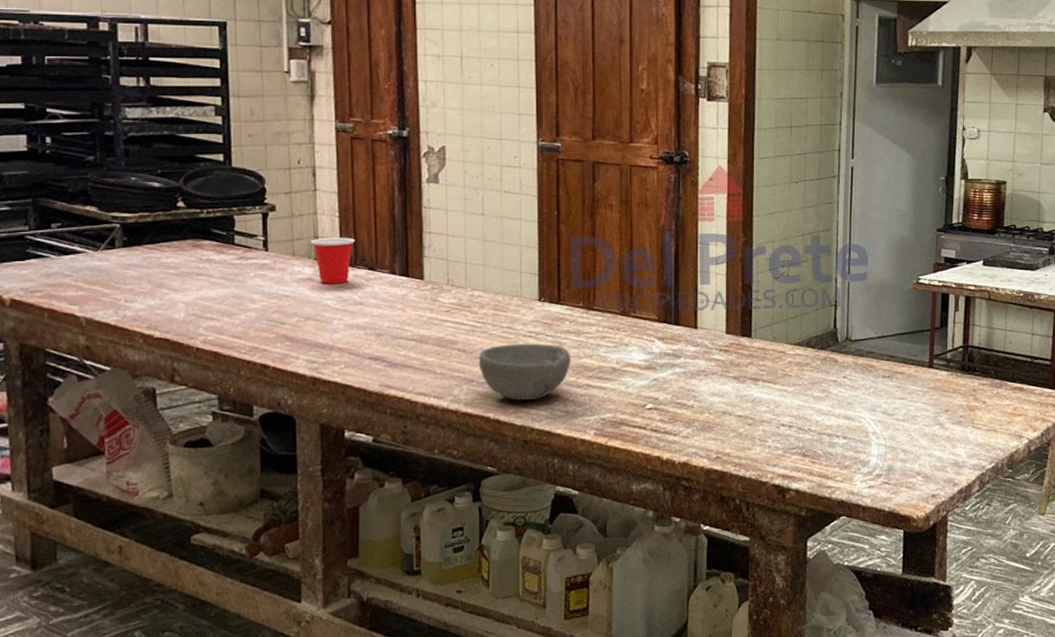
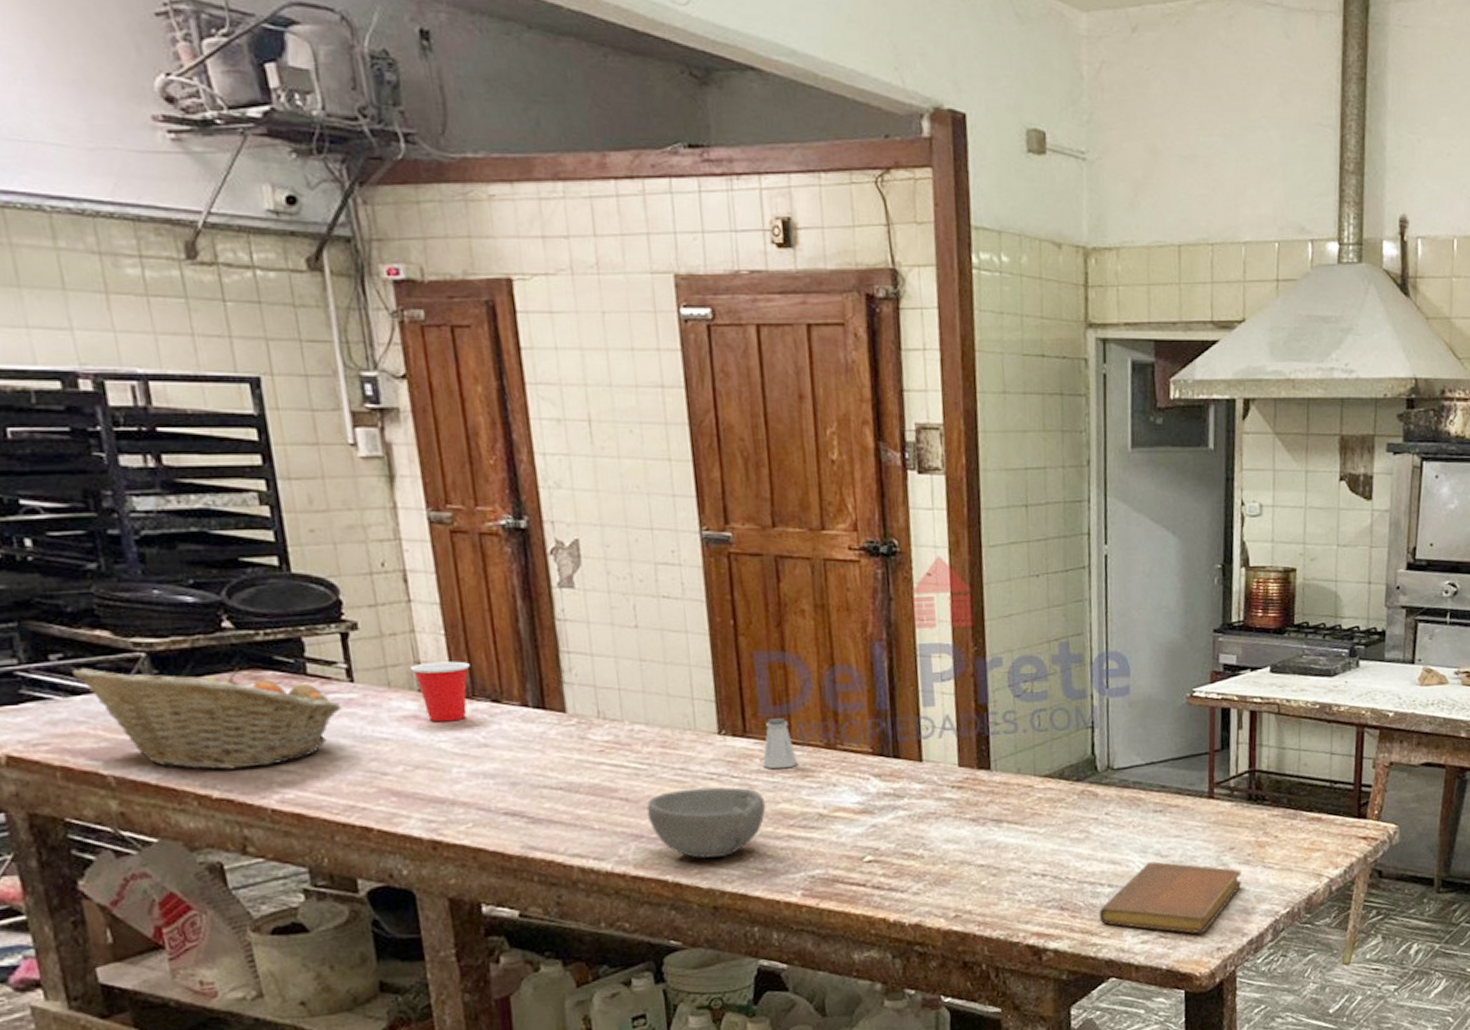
fruit basket: none [67,234,257,316] -> present [73,666,342,770]
saltshaker: none [571,290,599,331] -> present [762,718,798,770]
notebook: none [834,419,955,482] -> present [1098,861,1242,934]

